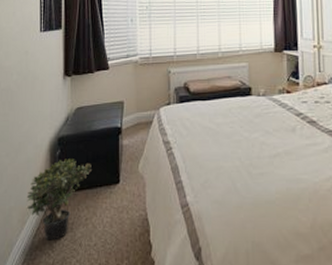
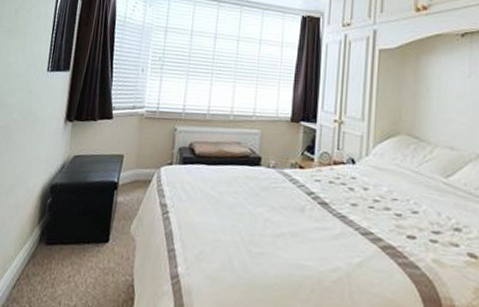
potted plant: present [26,159,91,241] -> none [10,208,82,294]

